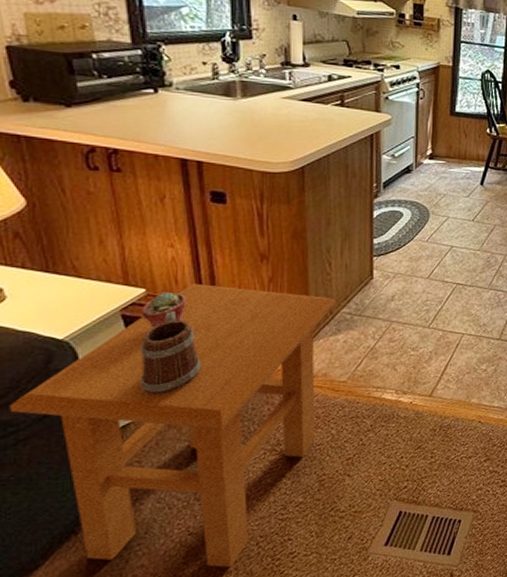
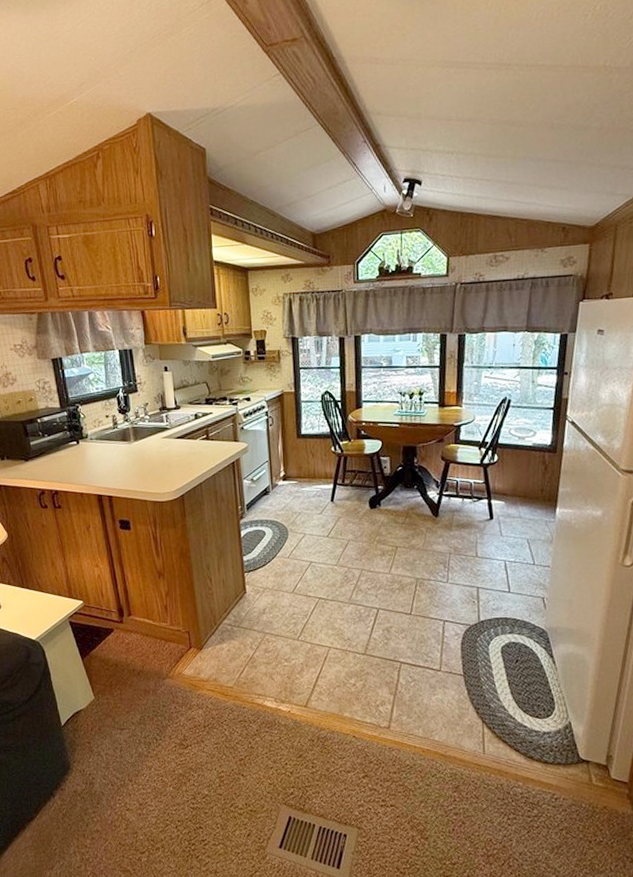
side table: present [9,283,336,568] -> none [8,597,218,845]
mug: present [140,311,201,396] -> none [83,620,124,689]
potted succulent: present [142,291,186,328] -> none [82,603,110,633]

